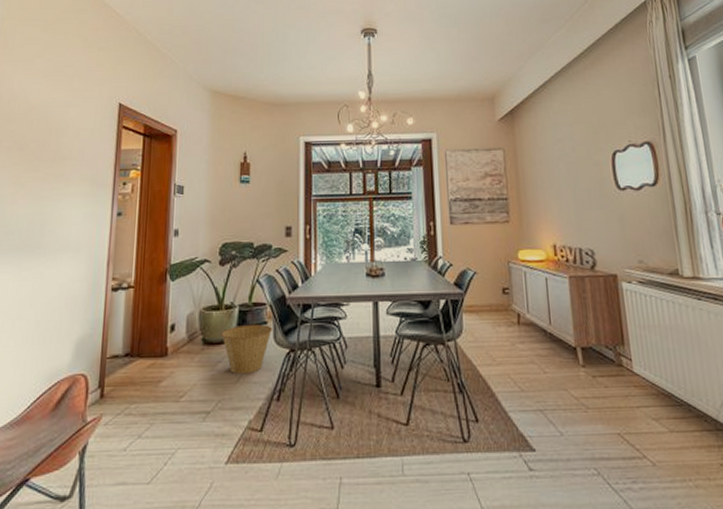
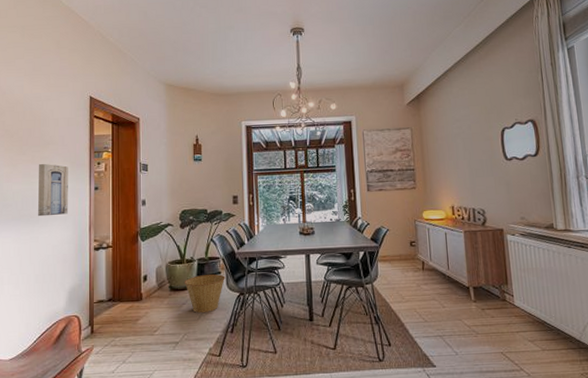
wall art: none [45,182,87,248] -> present [38,163,68,217]

